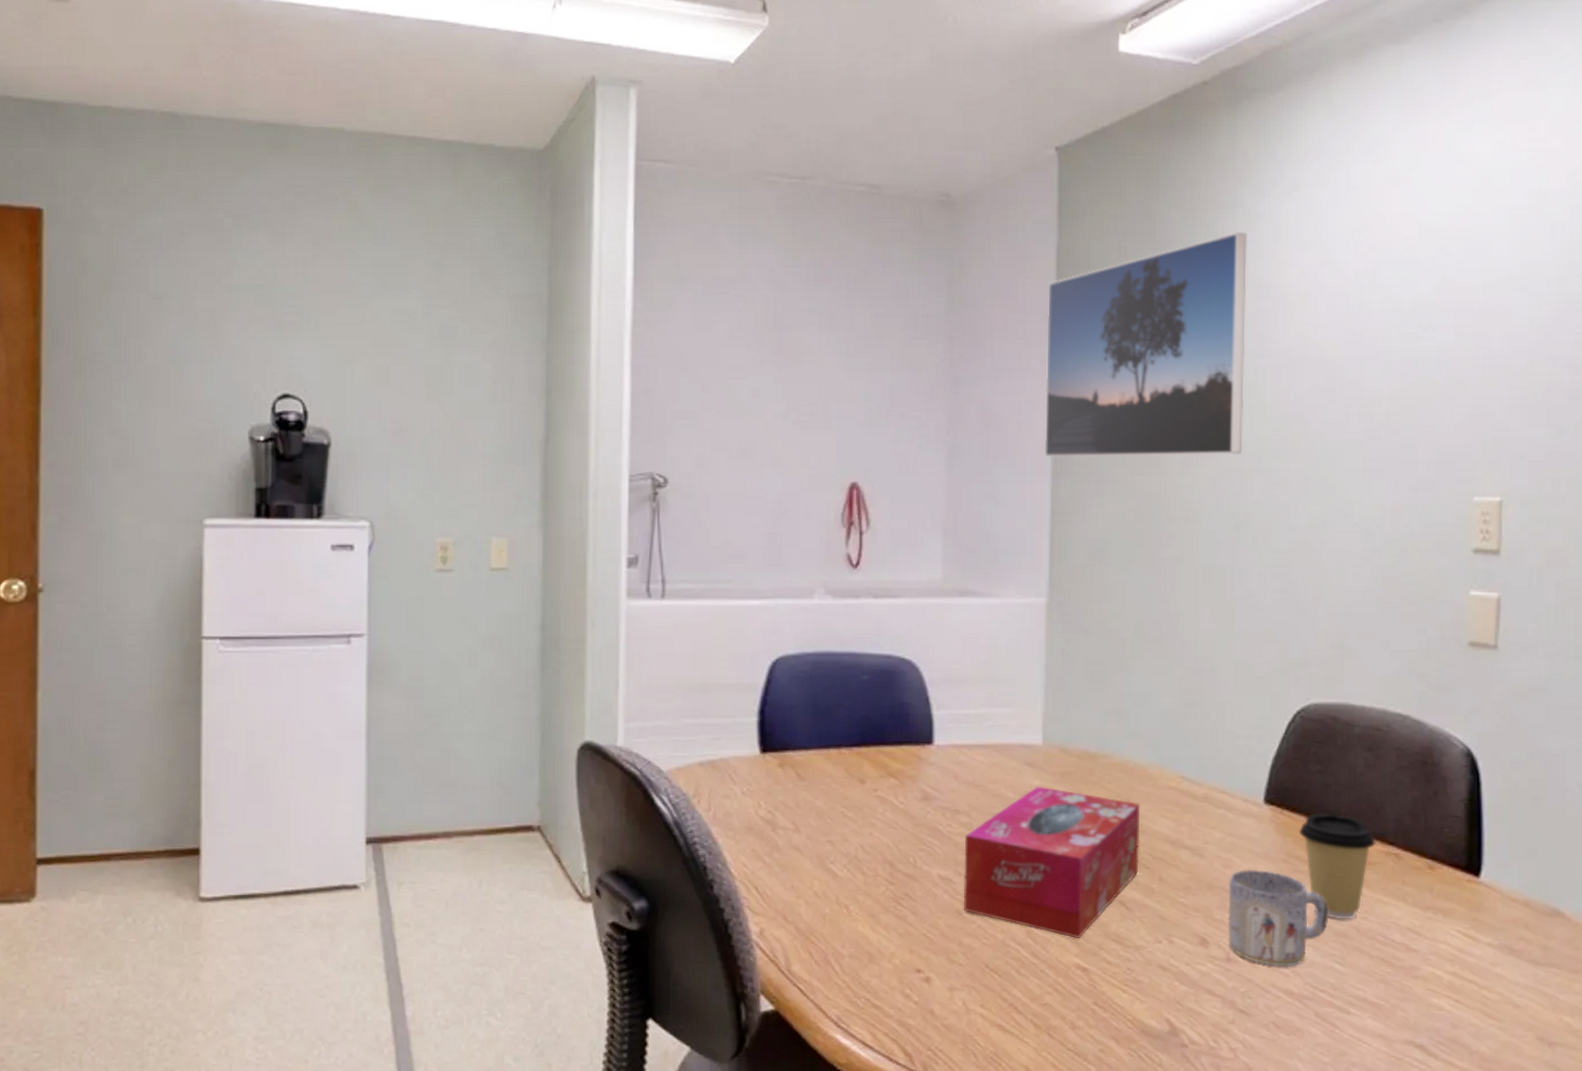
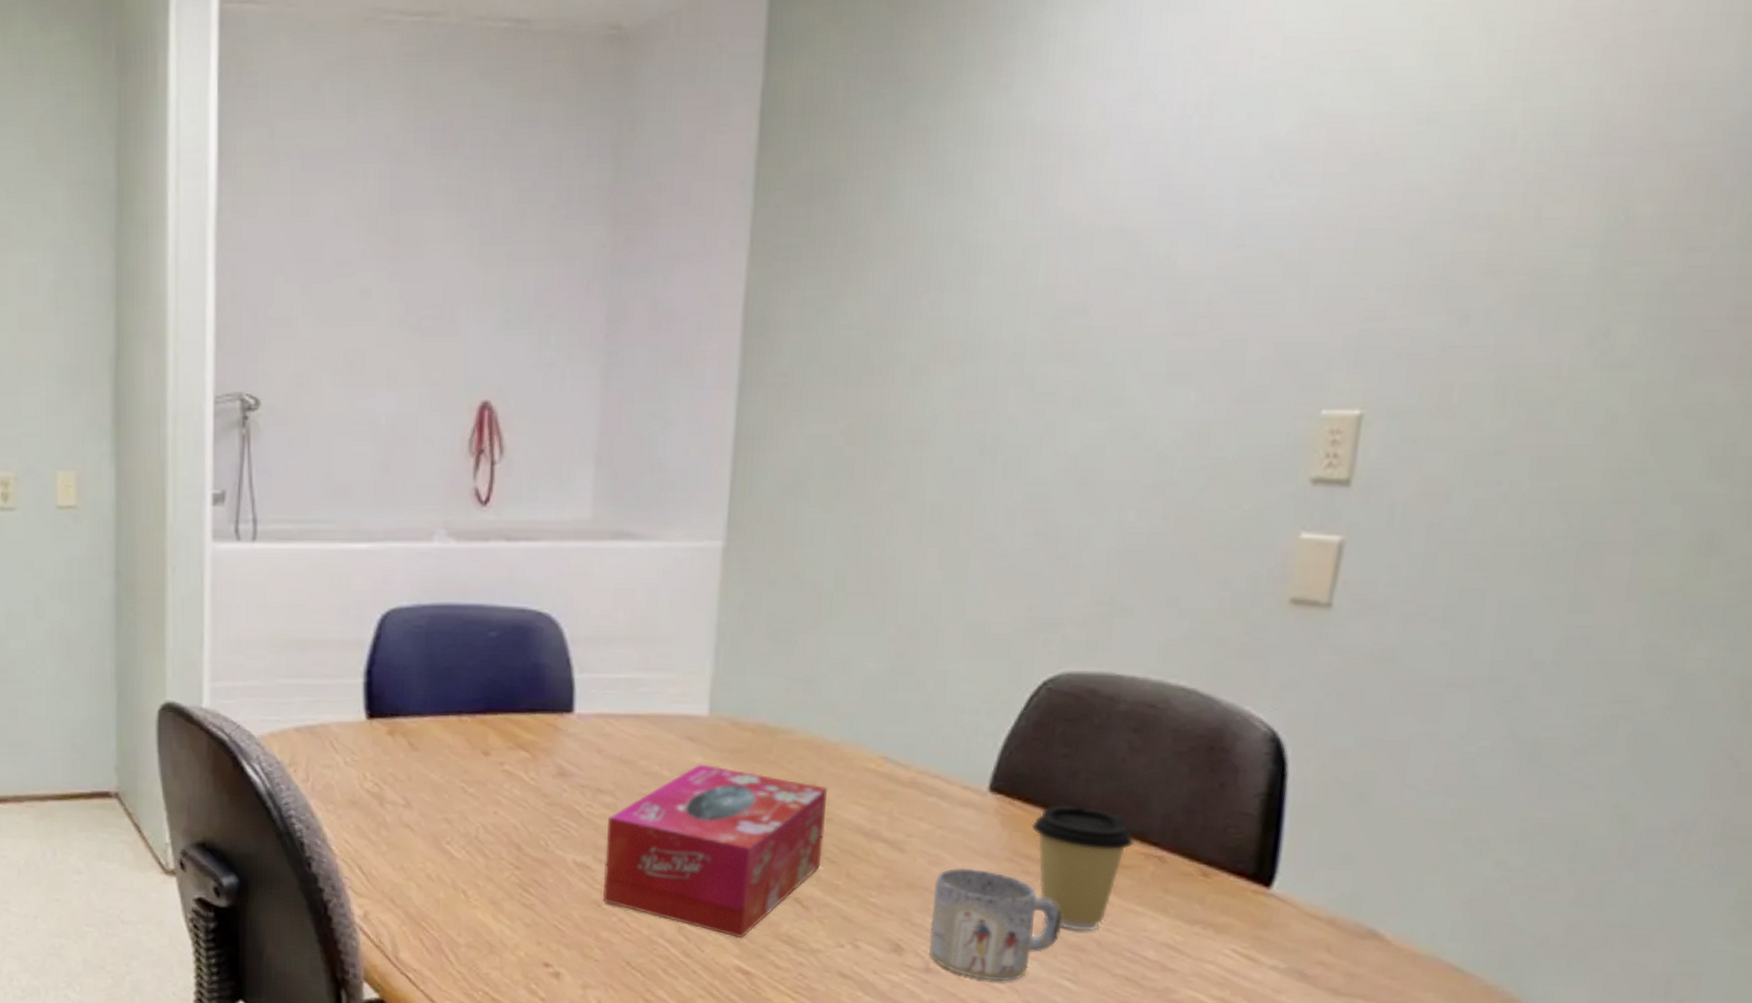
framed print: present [1044,231,1247,458] -> none [730,57,1029,366]

